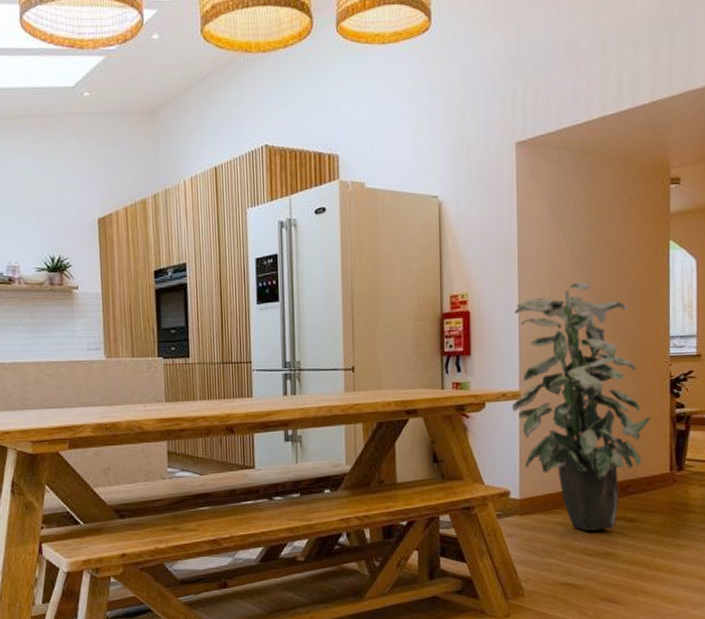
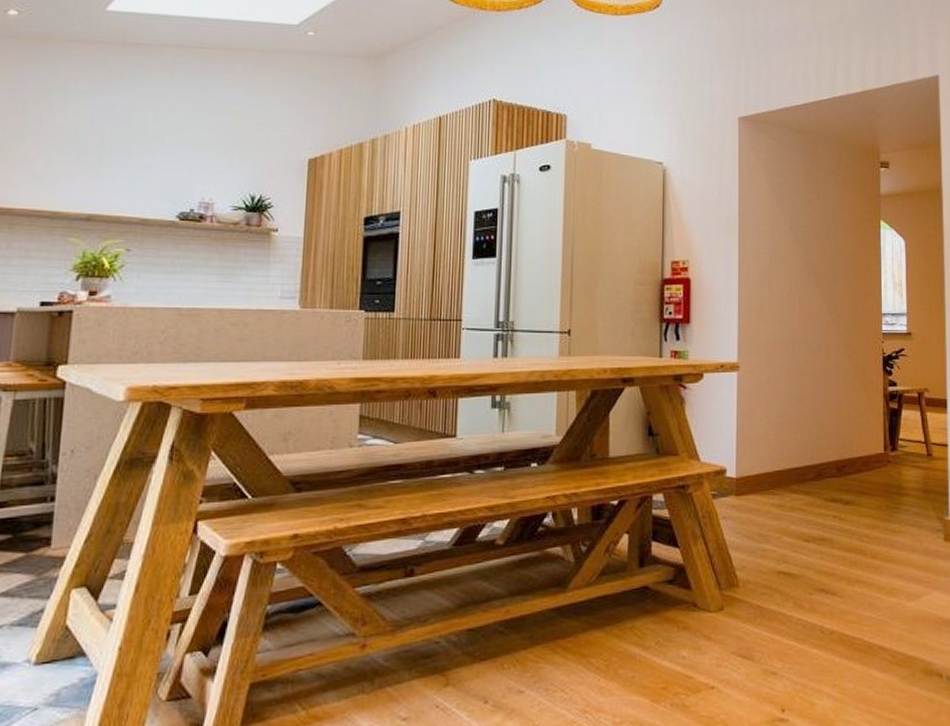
indoor plant: present [512,282,651,531] -> none [730,255,866,514]

